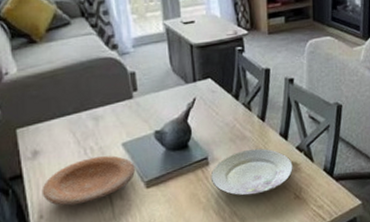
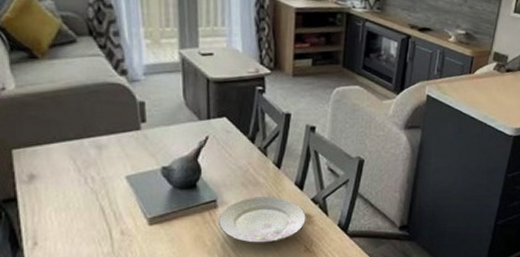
plate: present [42,155,135,206] -> none [37,188,138,235]

